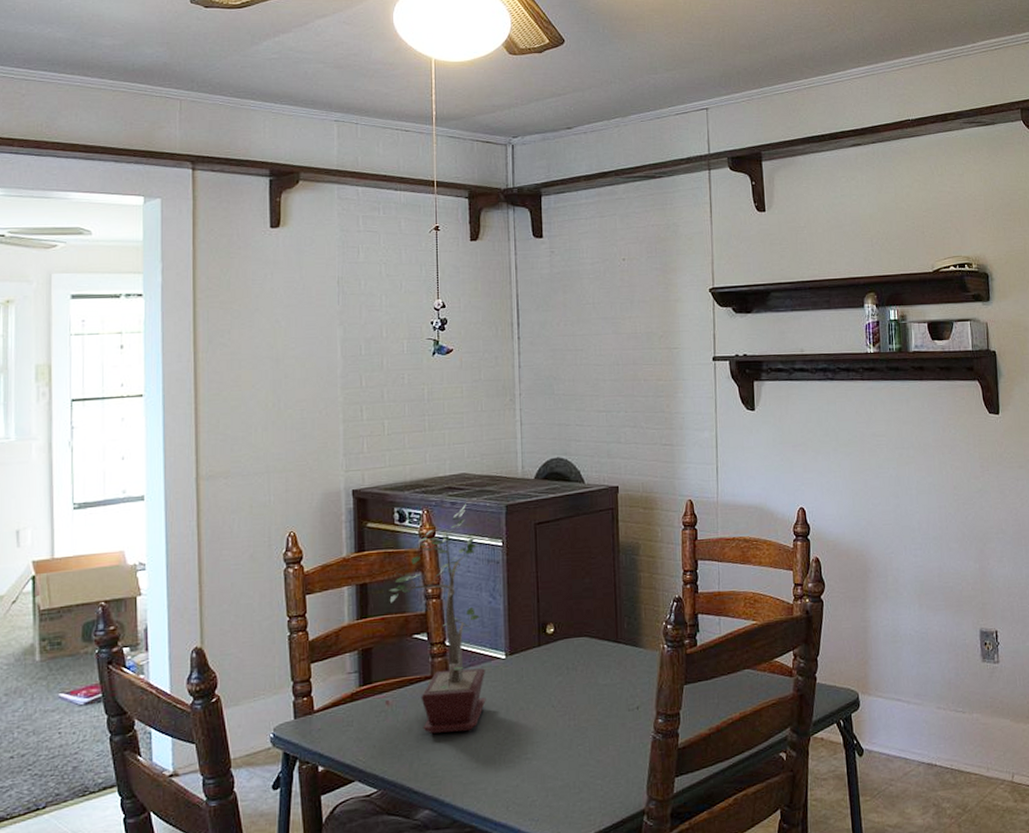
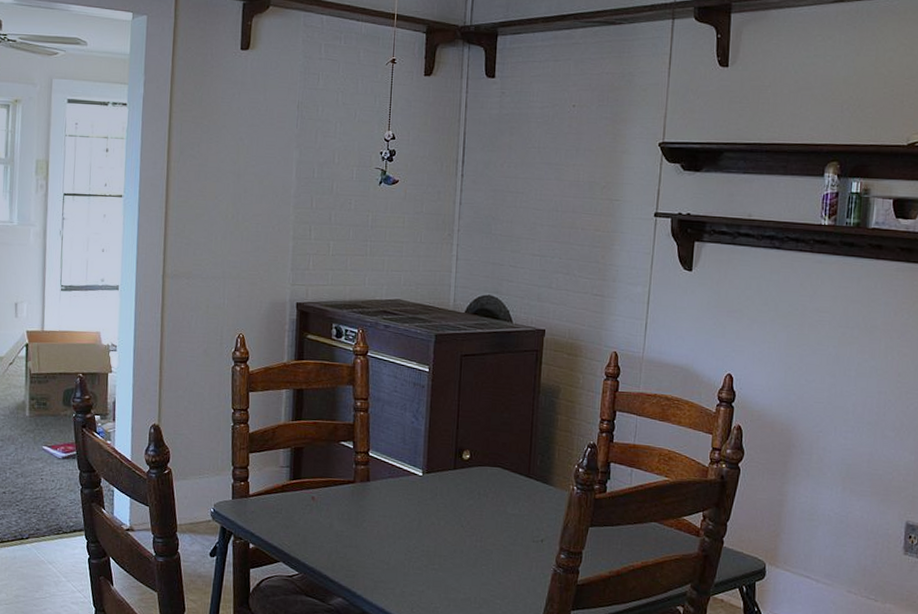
potted plant: present [389,503,486,734] -> none [322,328,406,536]

